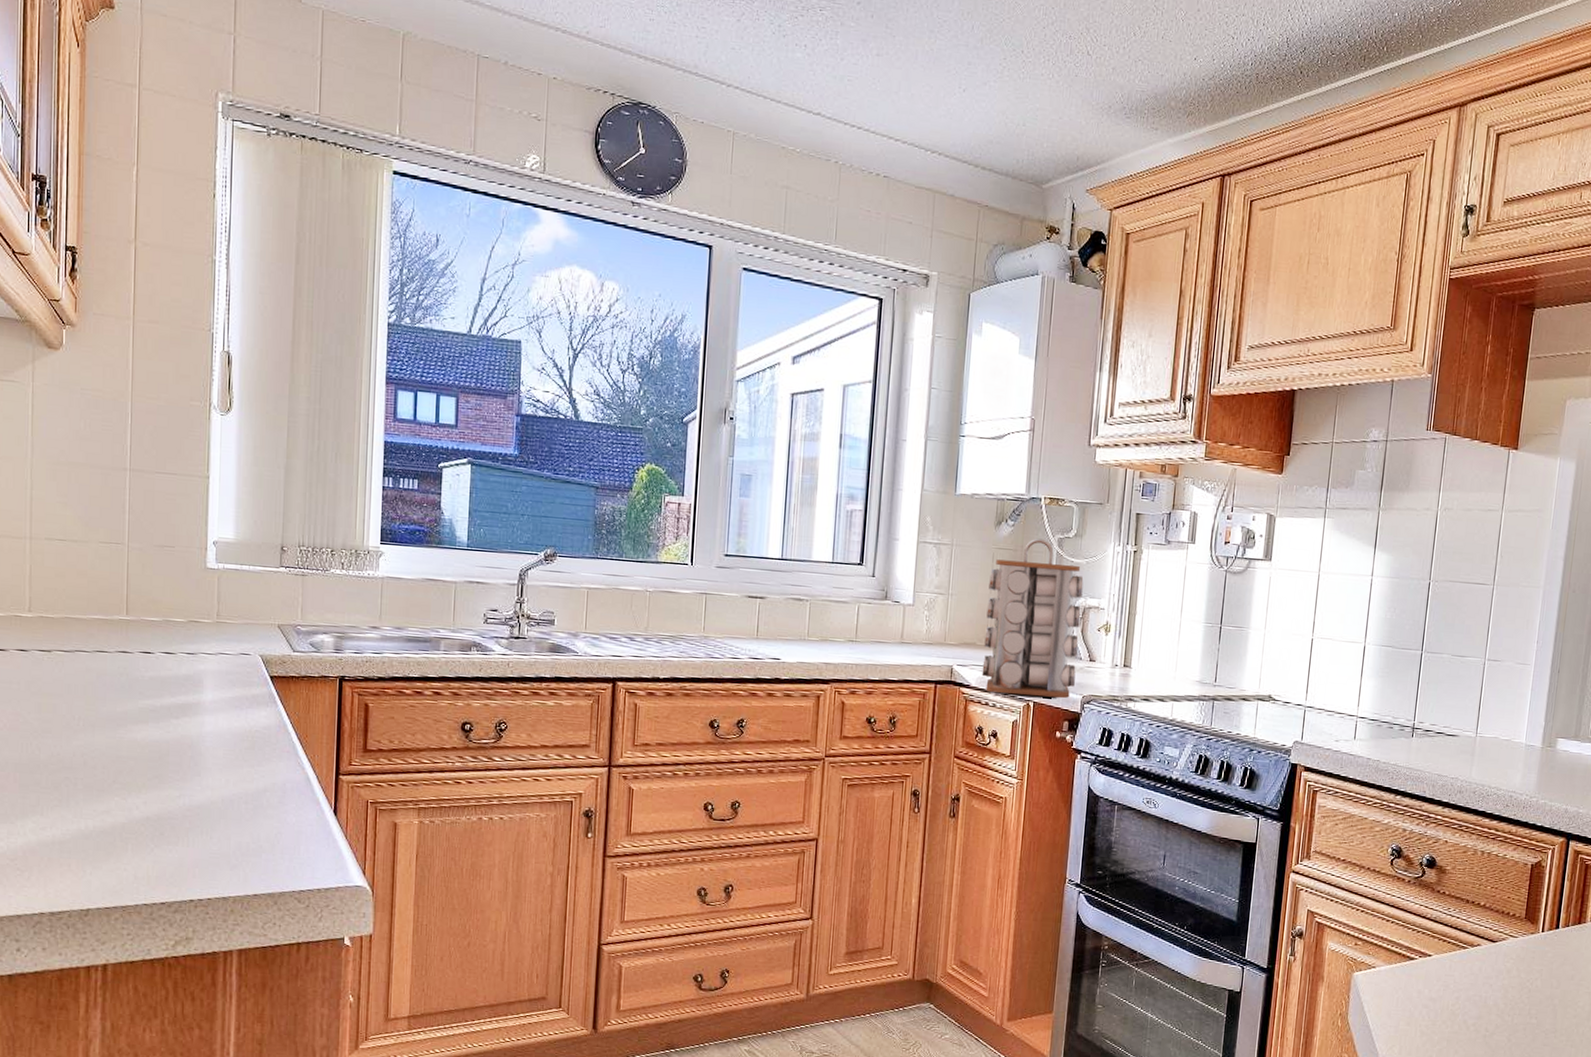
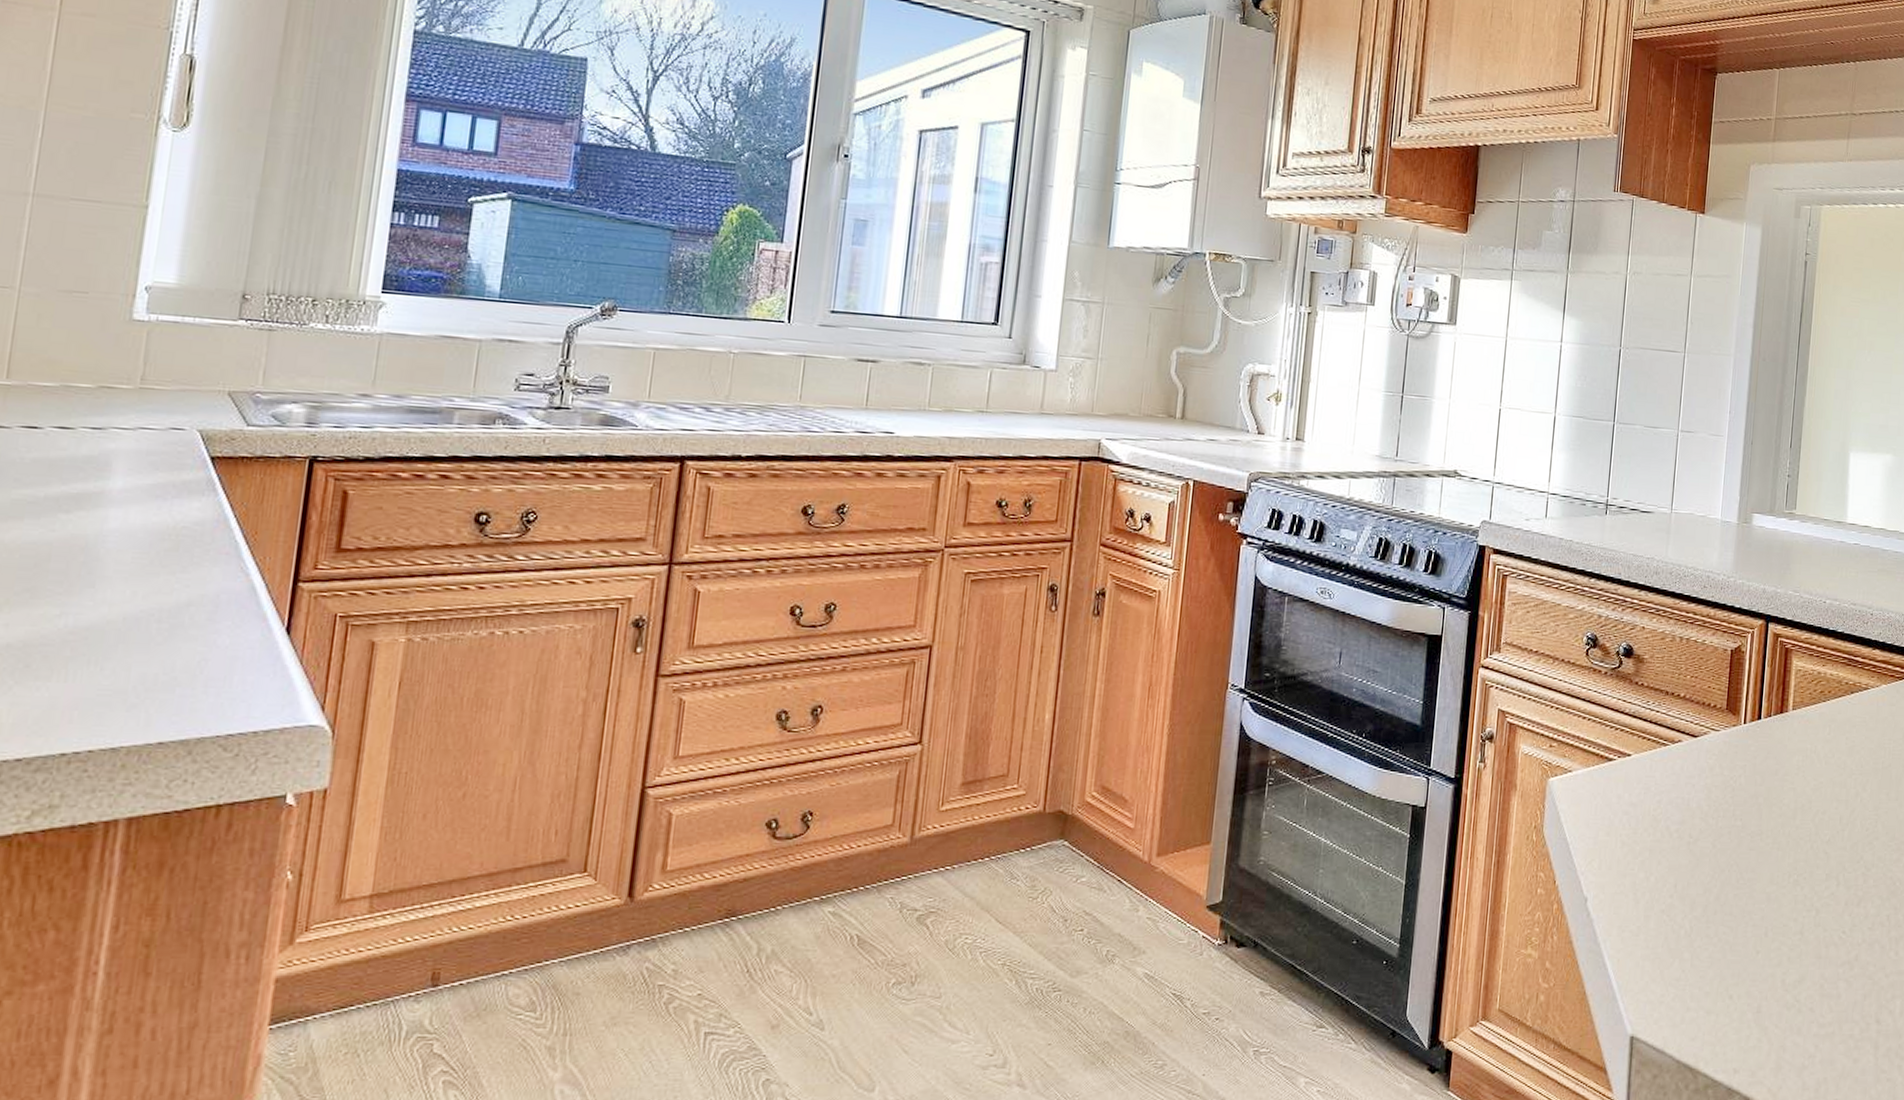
spice rack: present [982,538,1084,699] -> none [1134,297,1252,477]

